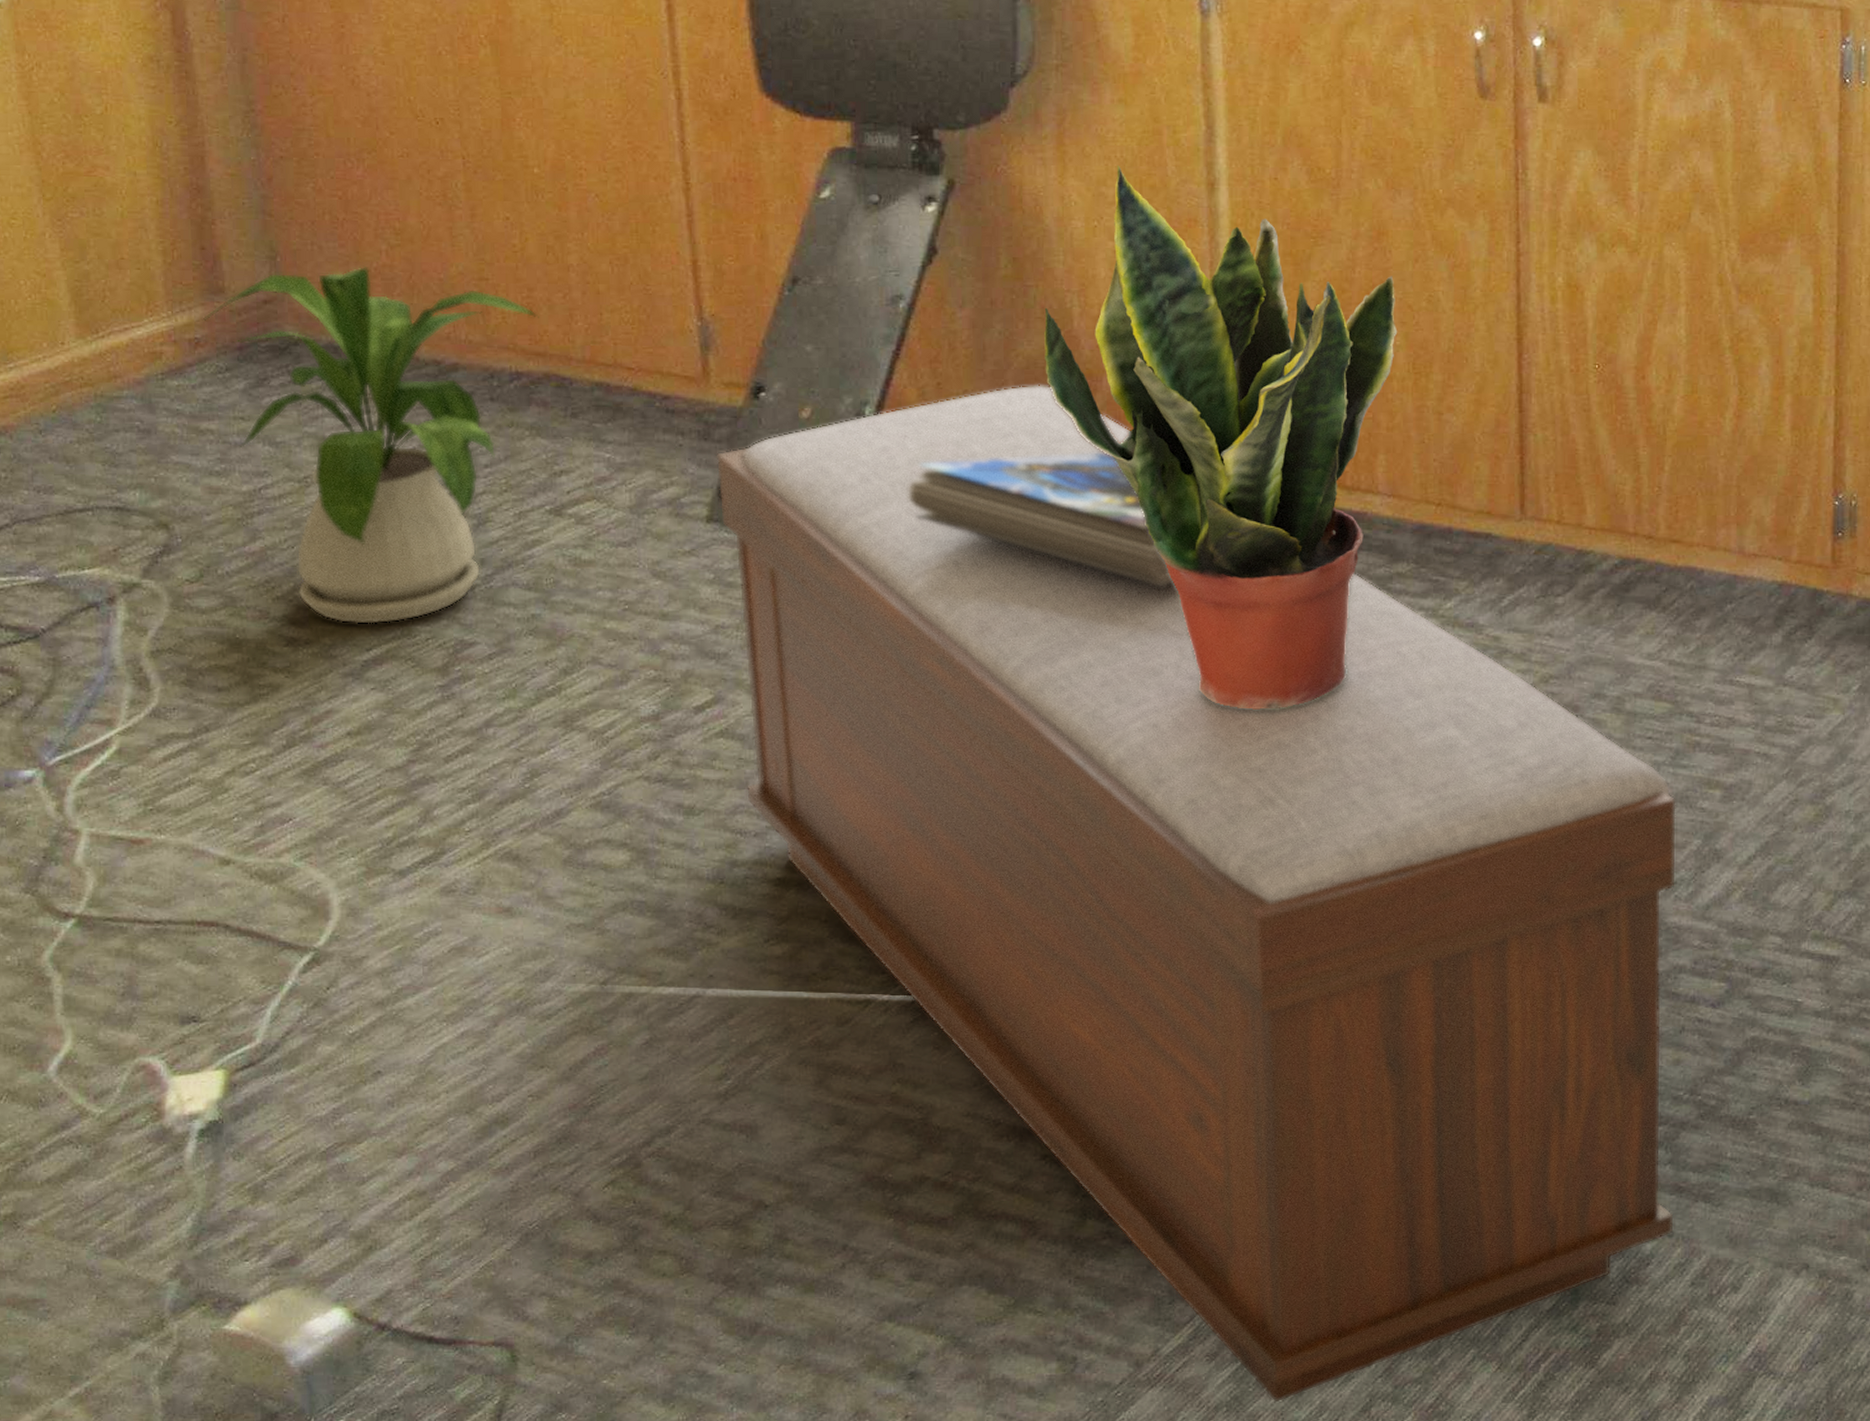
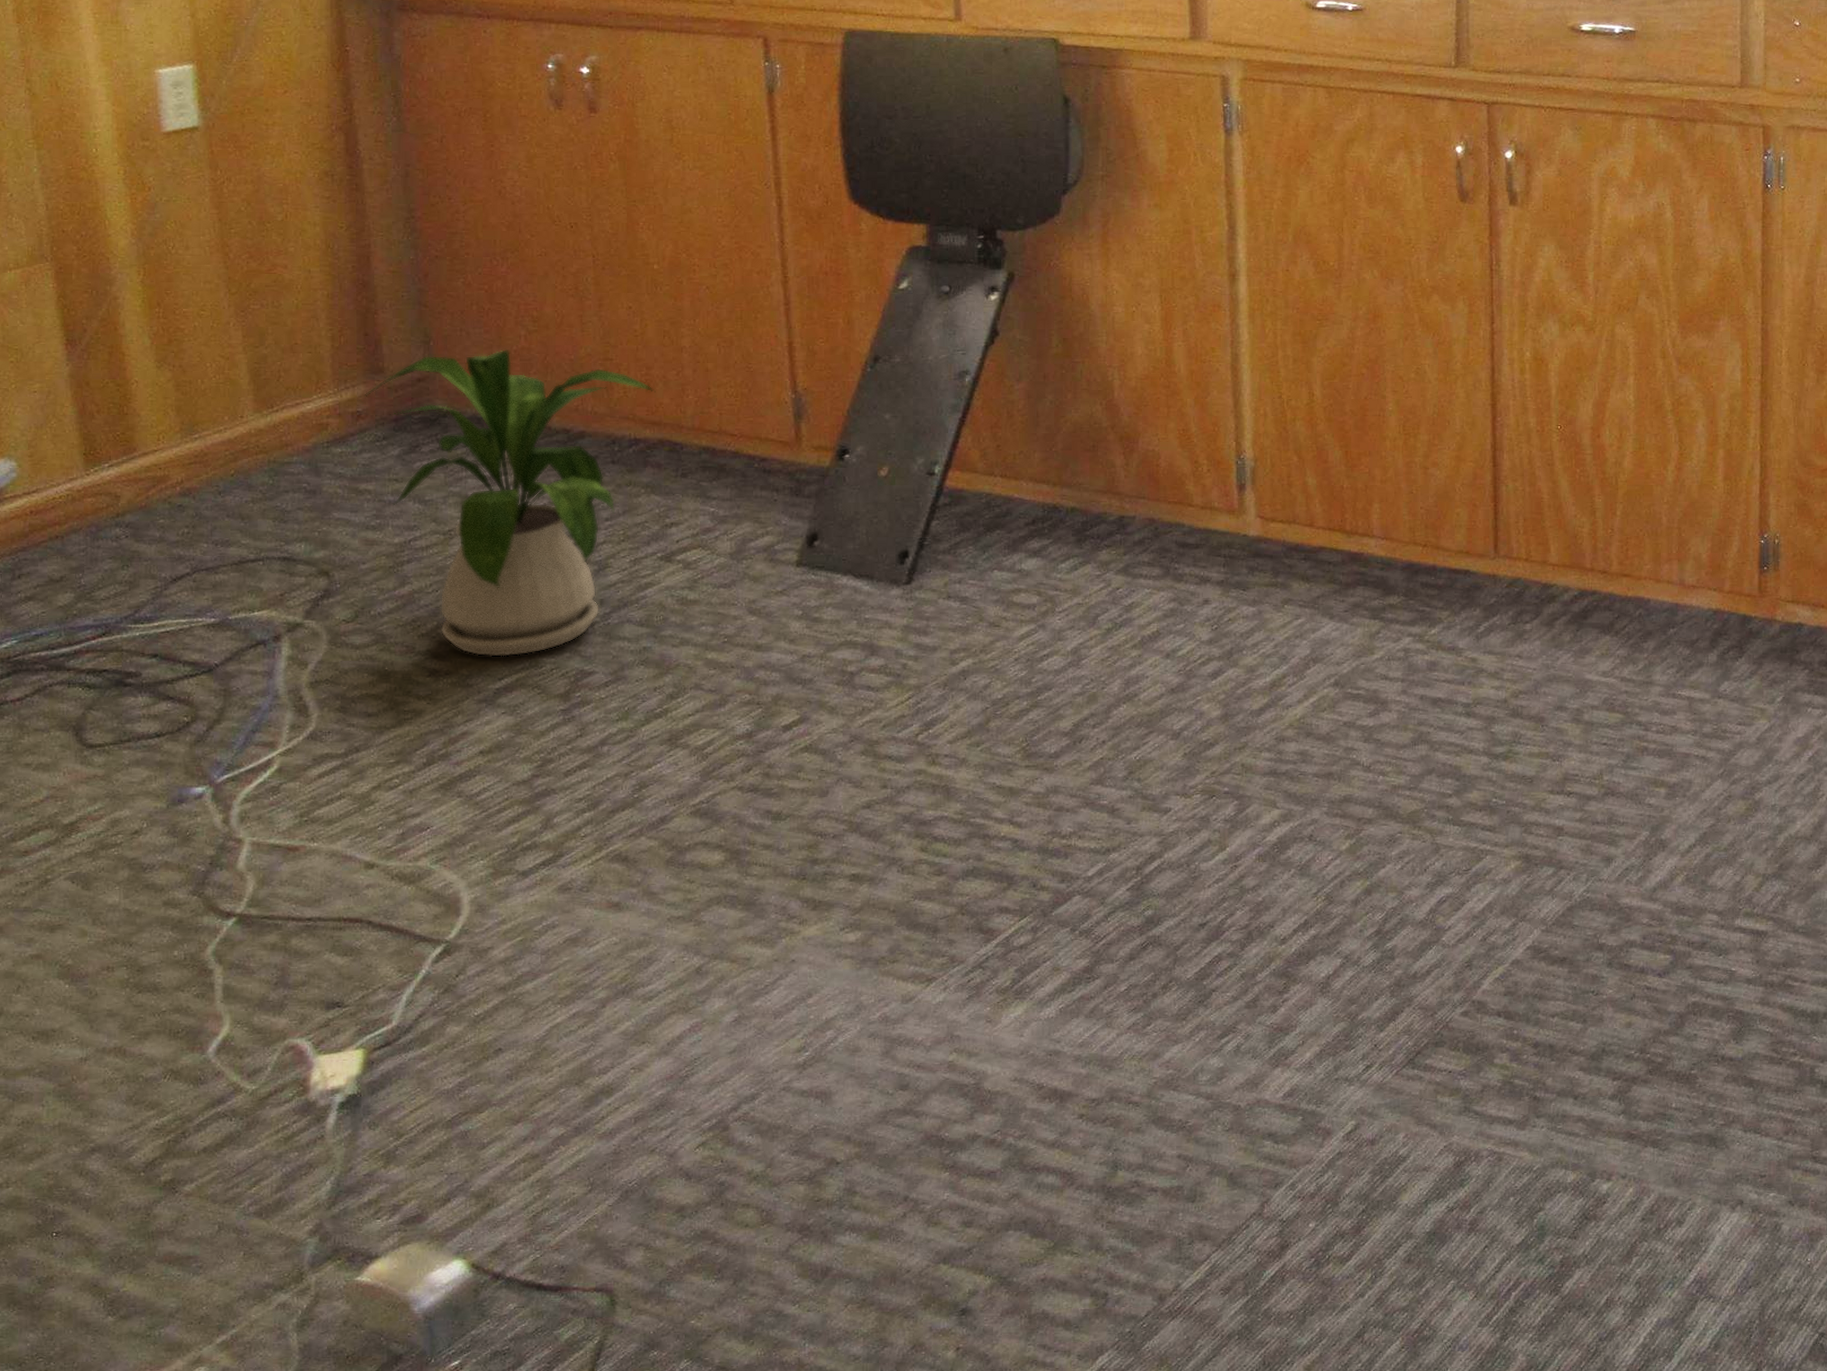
bench: present [716,385,1677,1403] -> none [805,446,1628,1331]
magazine: present [907,452,1173,587] -> none [969,503,1197,618]
potted plant: present [1043,165,1398,710] -> none [1088,259,1390,723]

